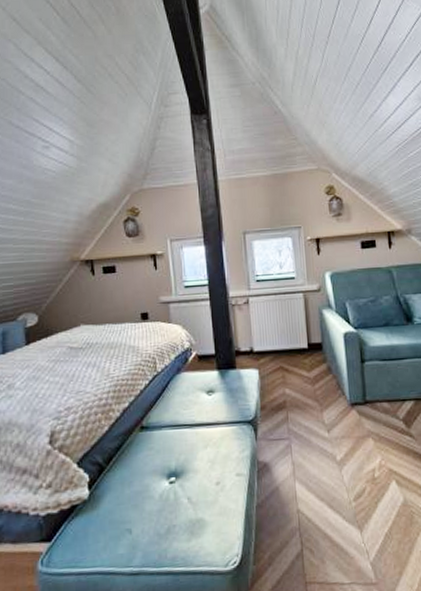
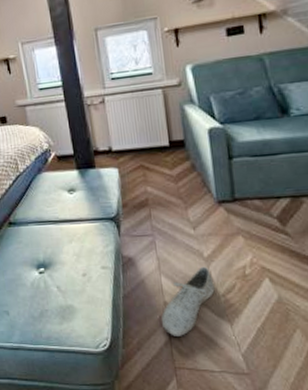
shoe: none [292,470,348,548] -> present [159,266,216,336]

